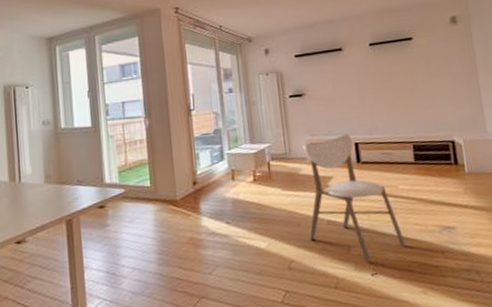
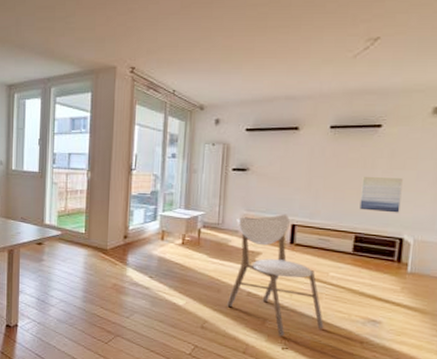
wall art: none [407,84,446,119] -> present [359,177,403,213]

